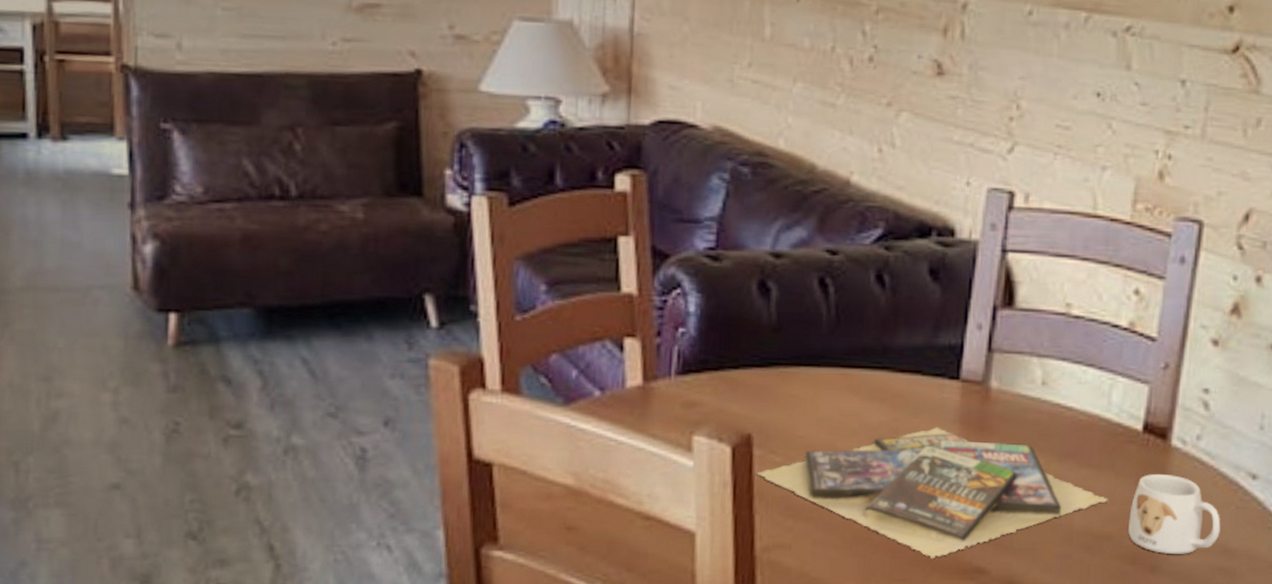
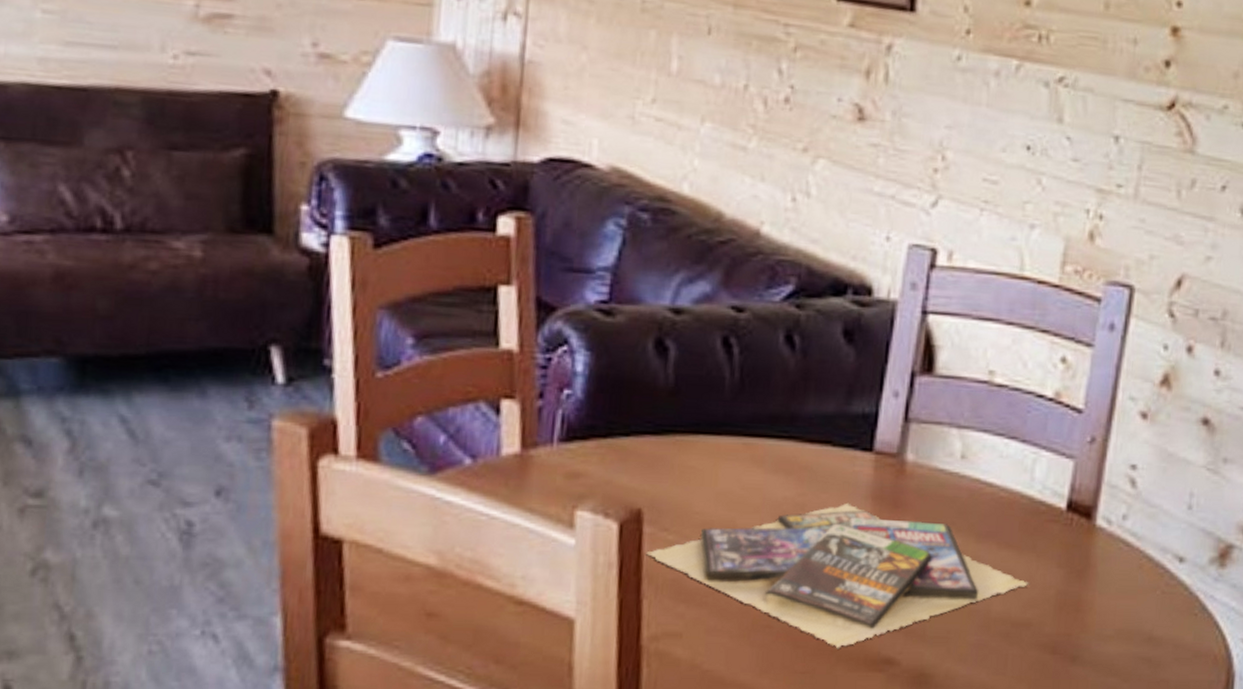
mug: present [1128,473,1221,554] -> none [1049,555,1146,643]

